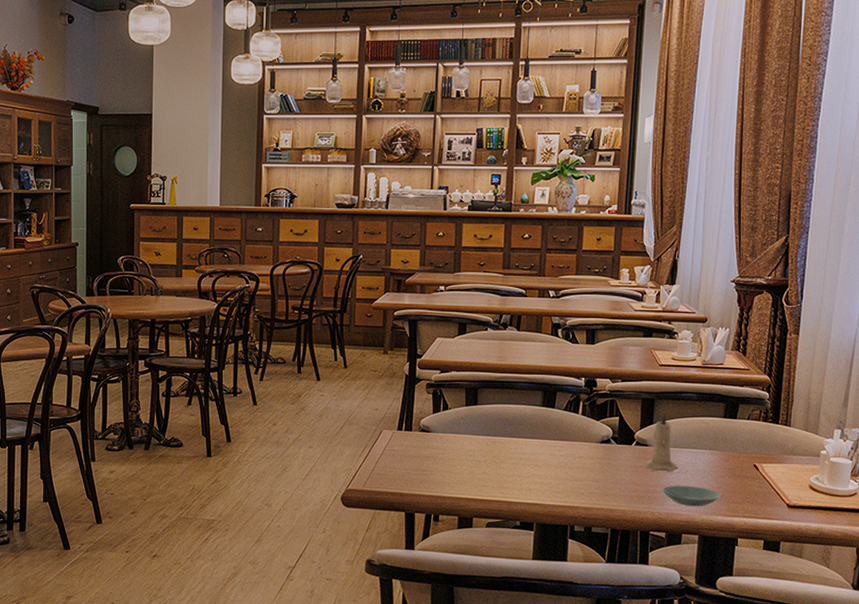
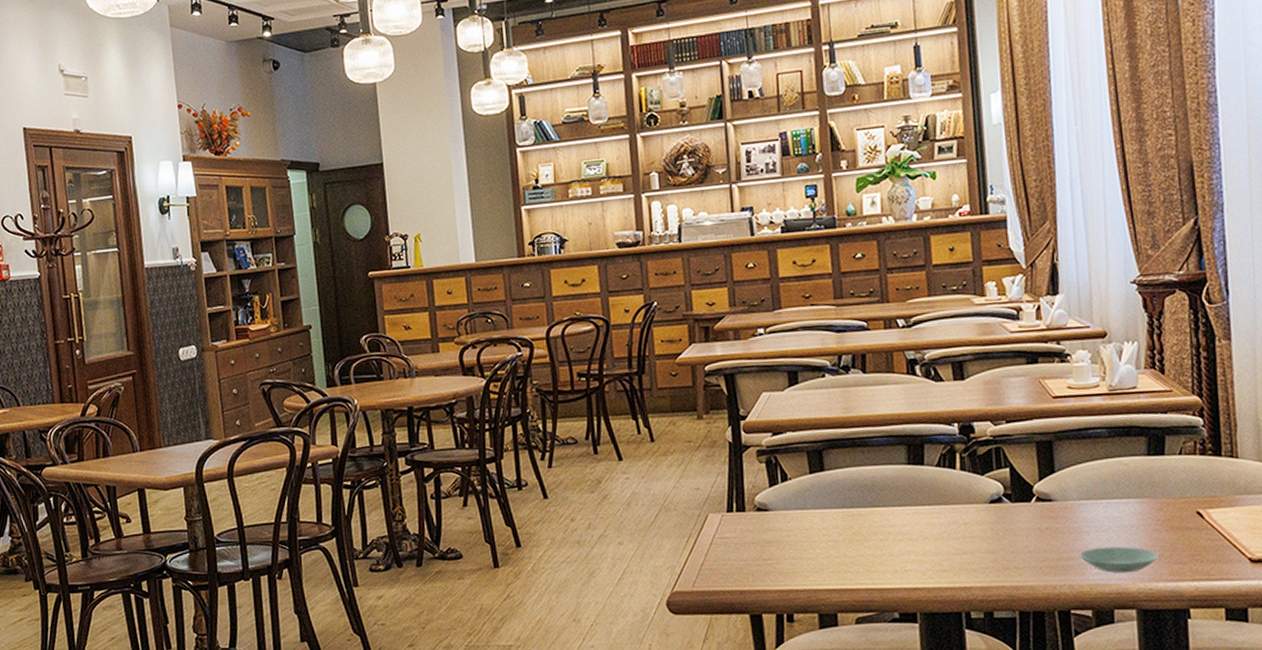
candle: present [644,410,679,472] -> none [1051,453,1097,533]

